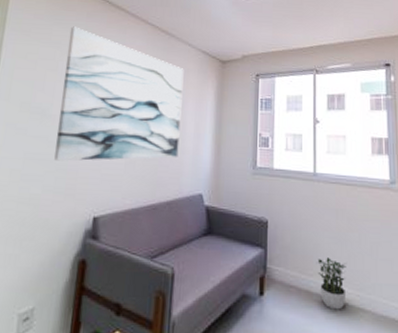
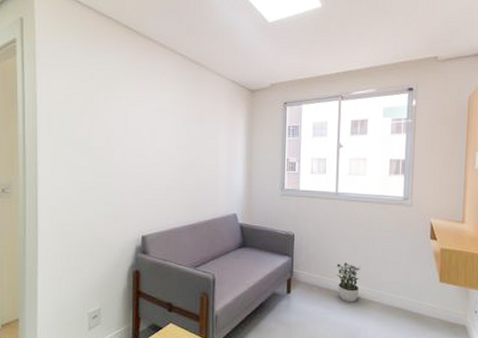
wall art: present [54,26,184,161] -> none [100,59,215,189]

